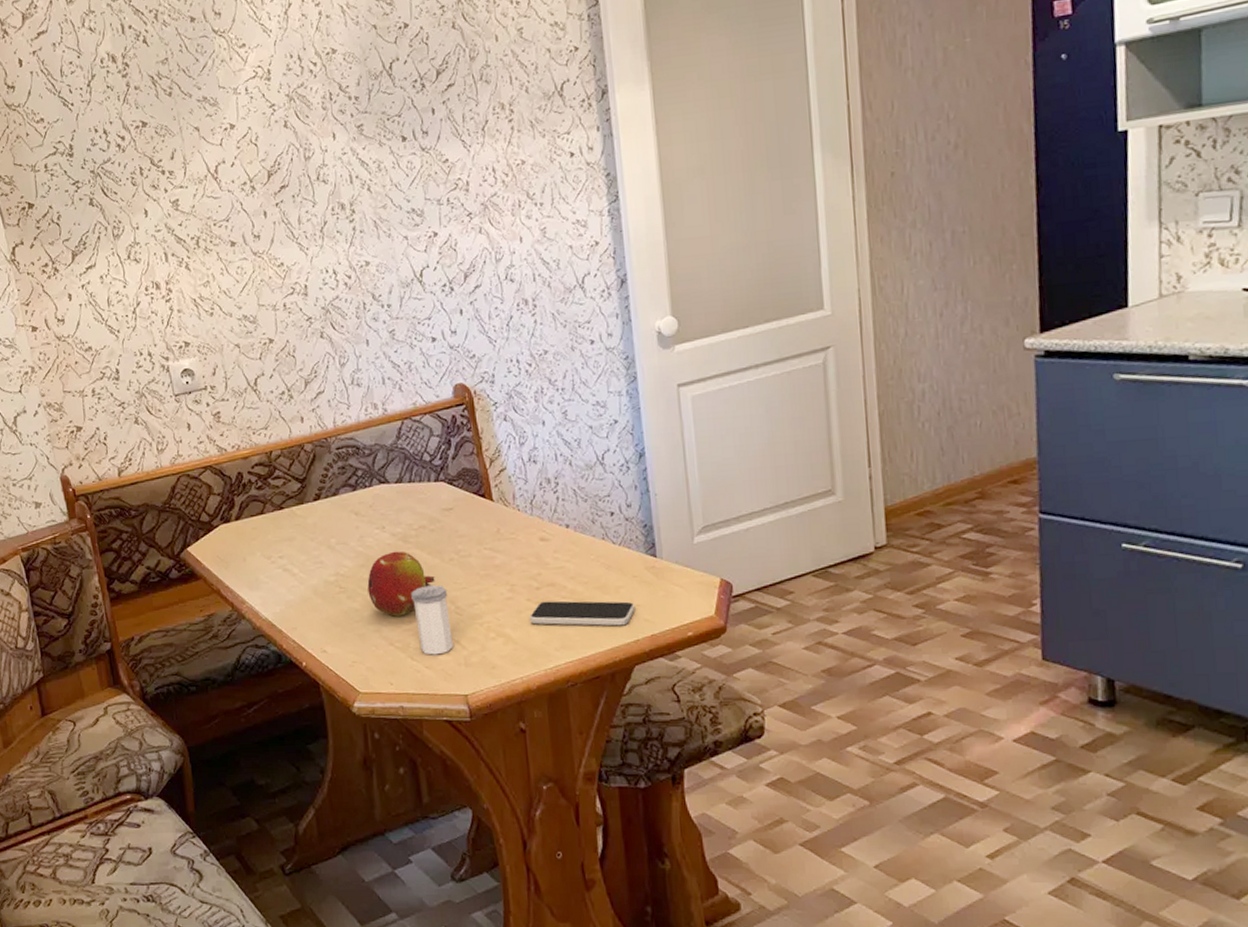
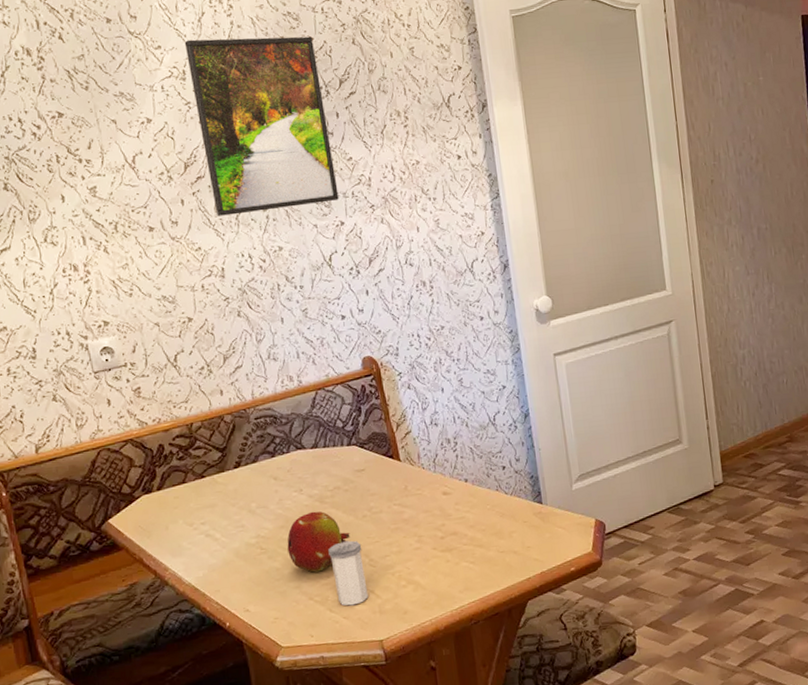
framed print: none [269,22,433,229] -> present [184,36,339,216]
smartphone: present [530,601,636,626] -> none [436,544,527,571]

